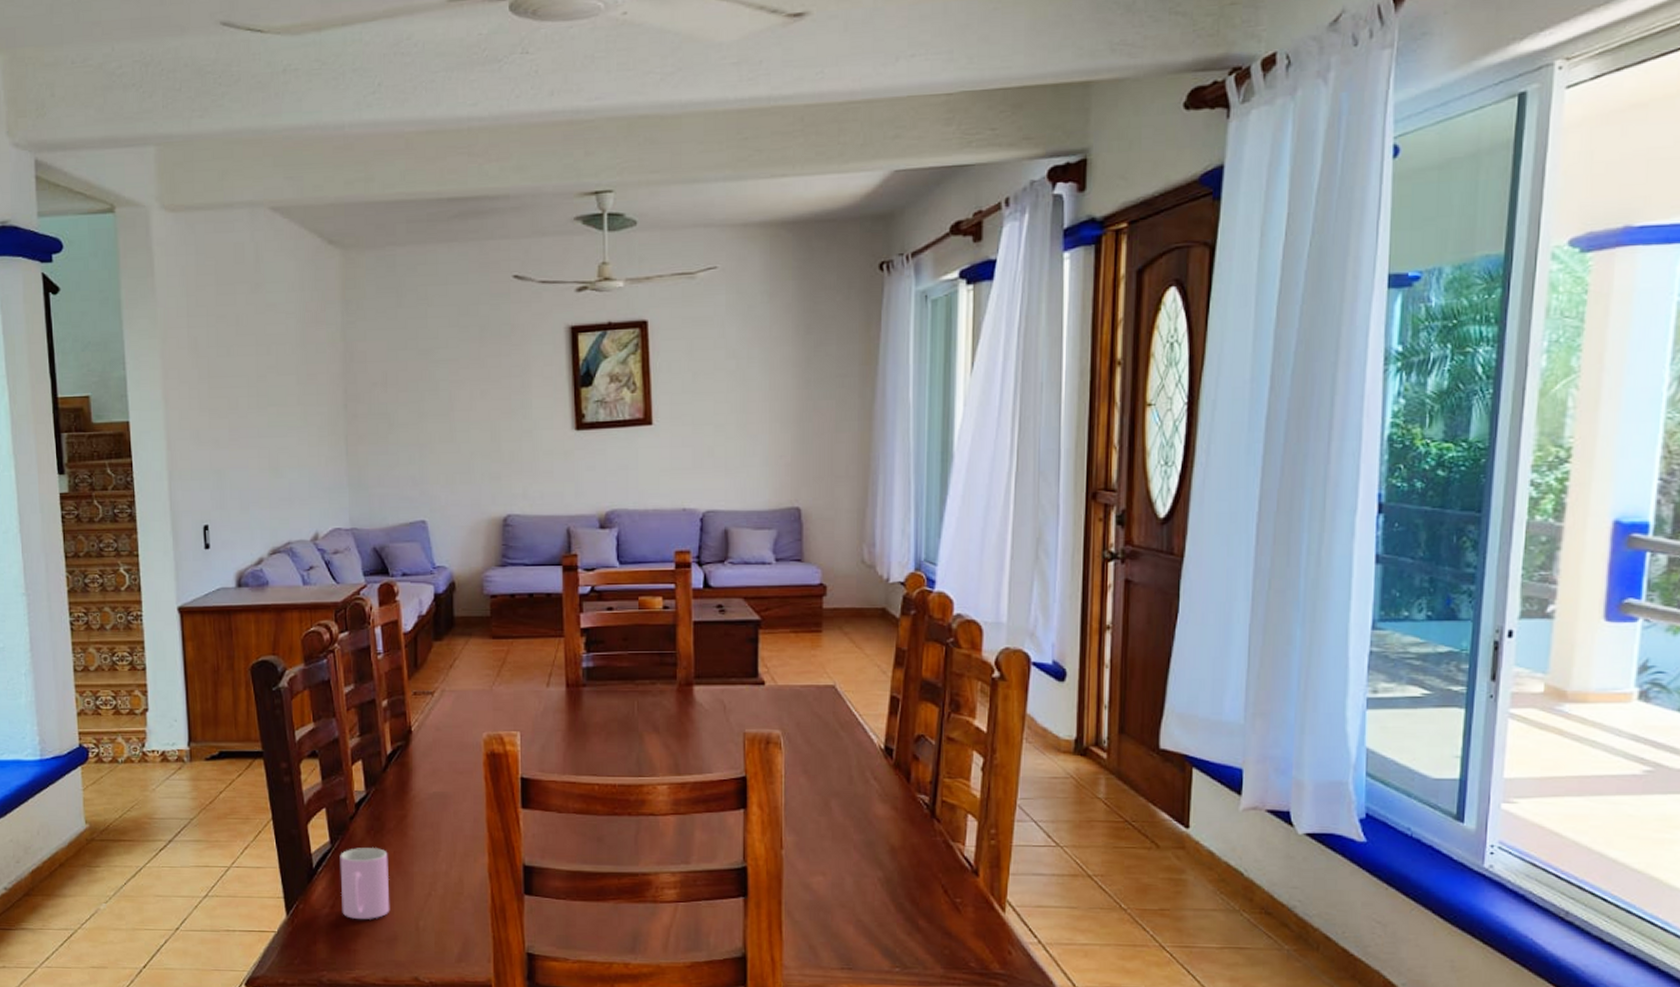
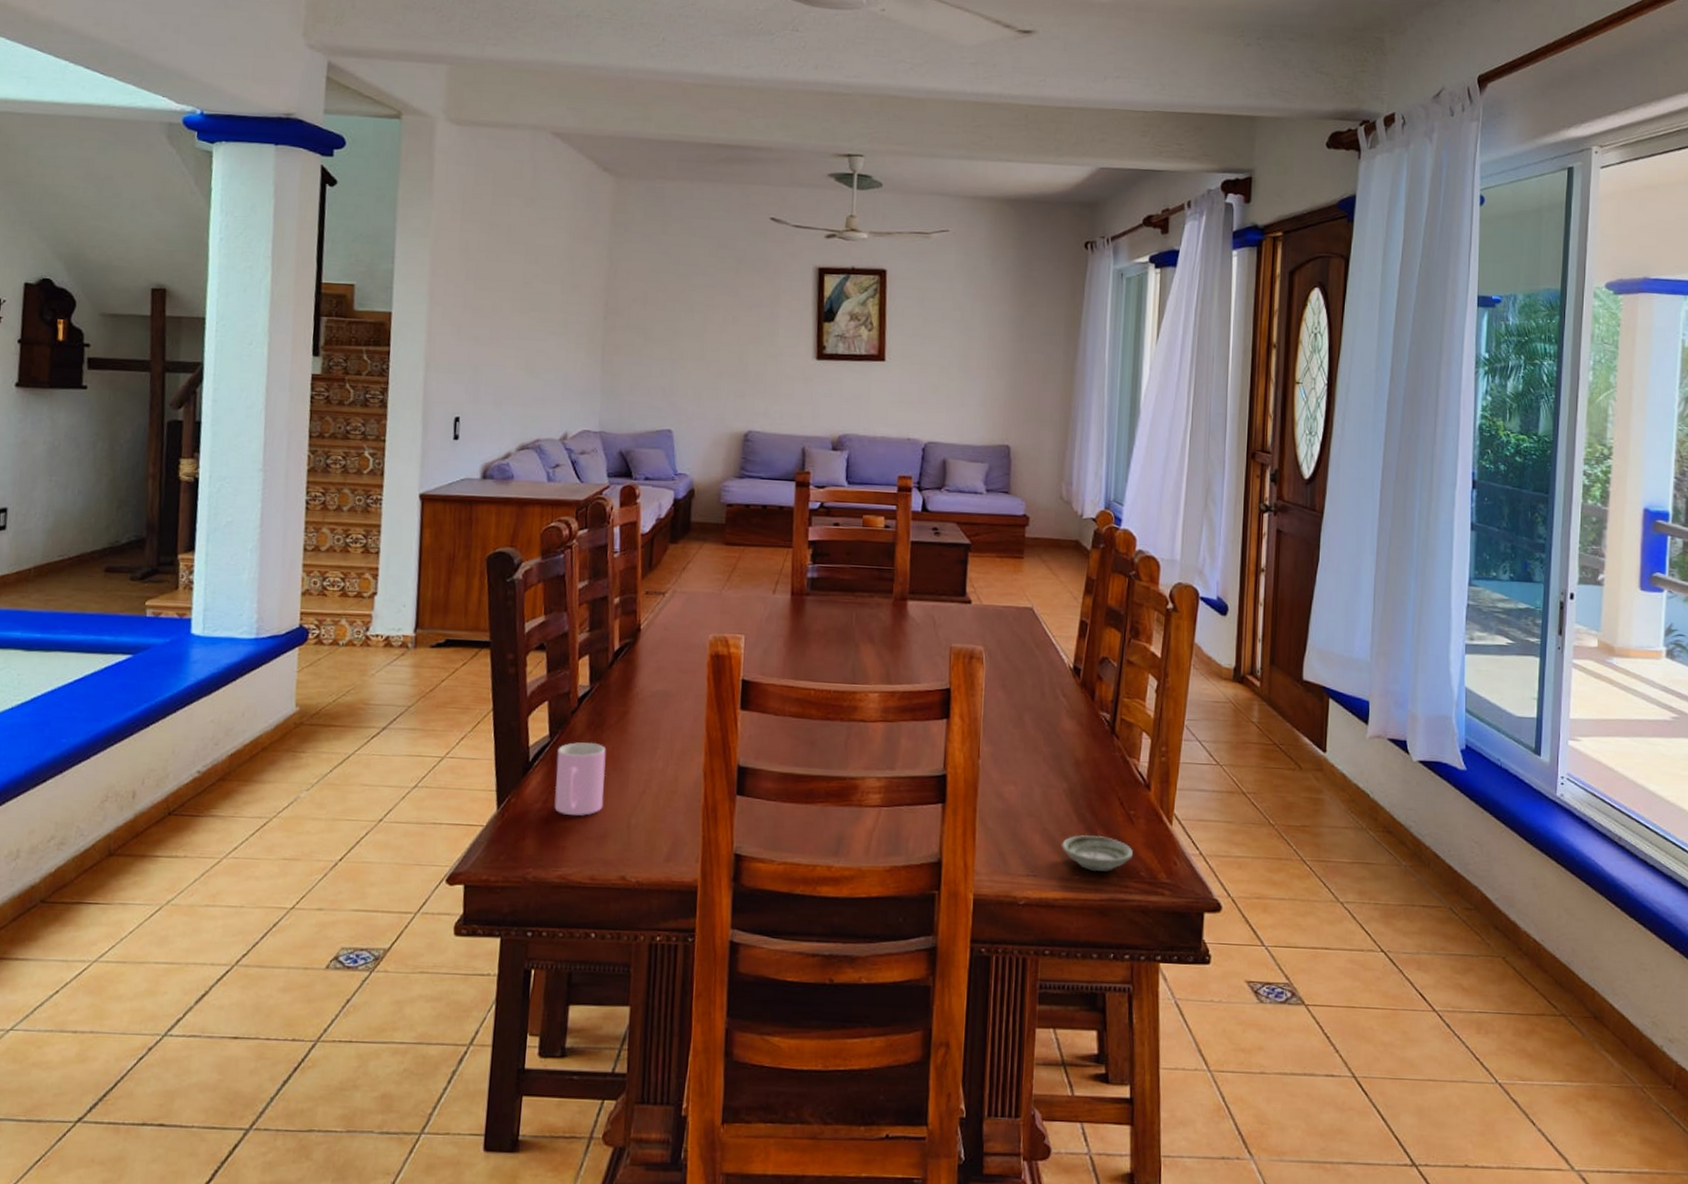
saucer: none [879,924,960,963] -> present [1062,834,1133,871]

